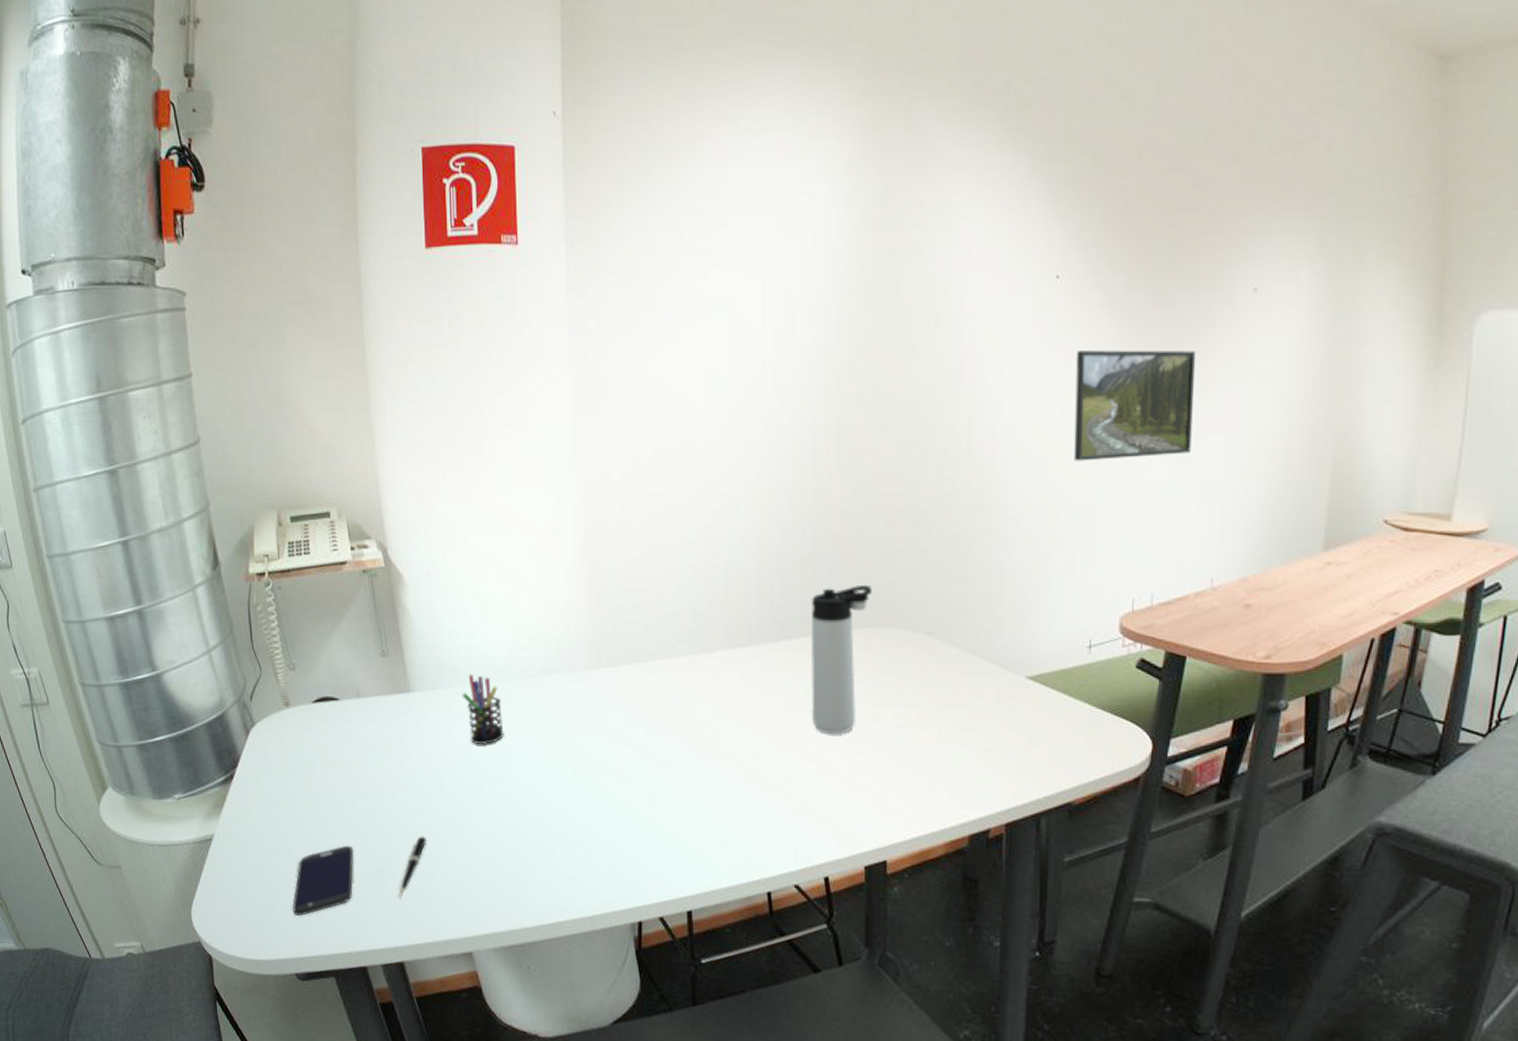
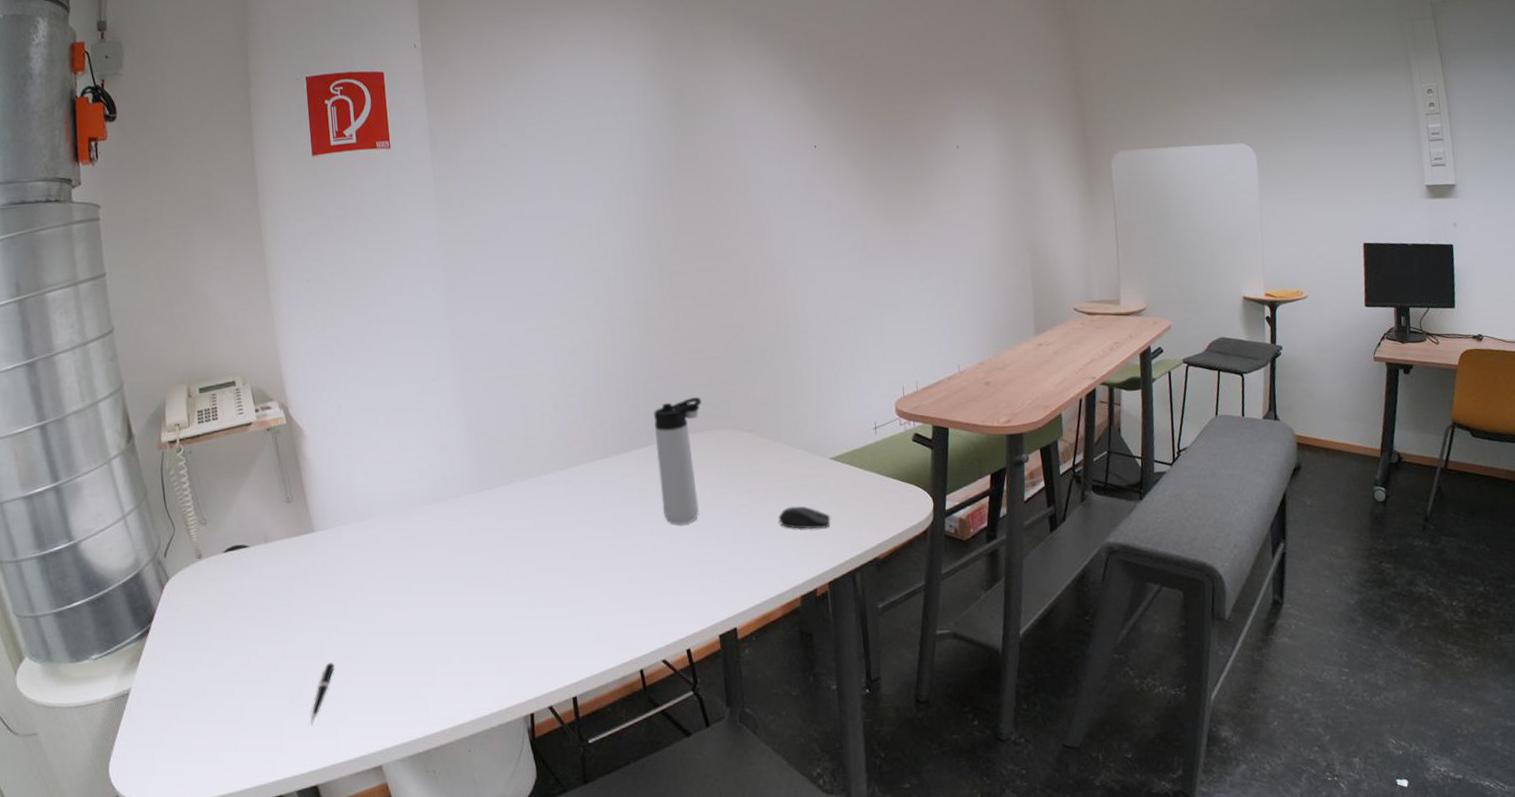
smartphone: present [292,845,354,916] -> none [208,681,267,756]
pen holder: present [462,675,504,746] -> none [361,510,401,572]
computer mouse: none [952,729,1019,760] -> present [778,506,831,529]
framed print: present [1073,350,1197,461] -> none [836,194,929,284]

